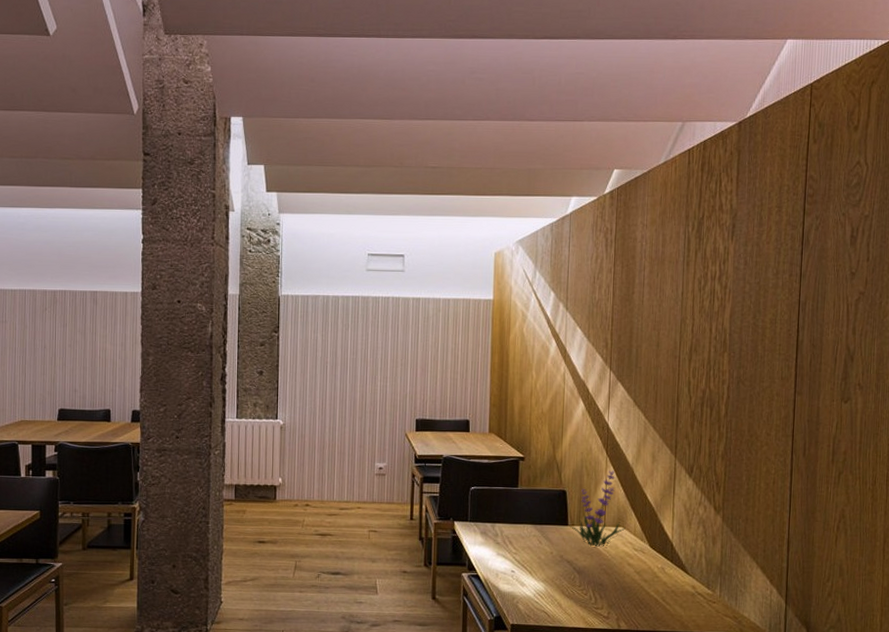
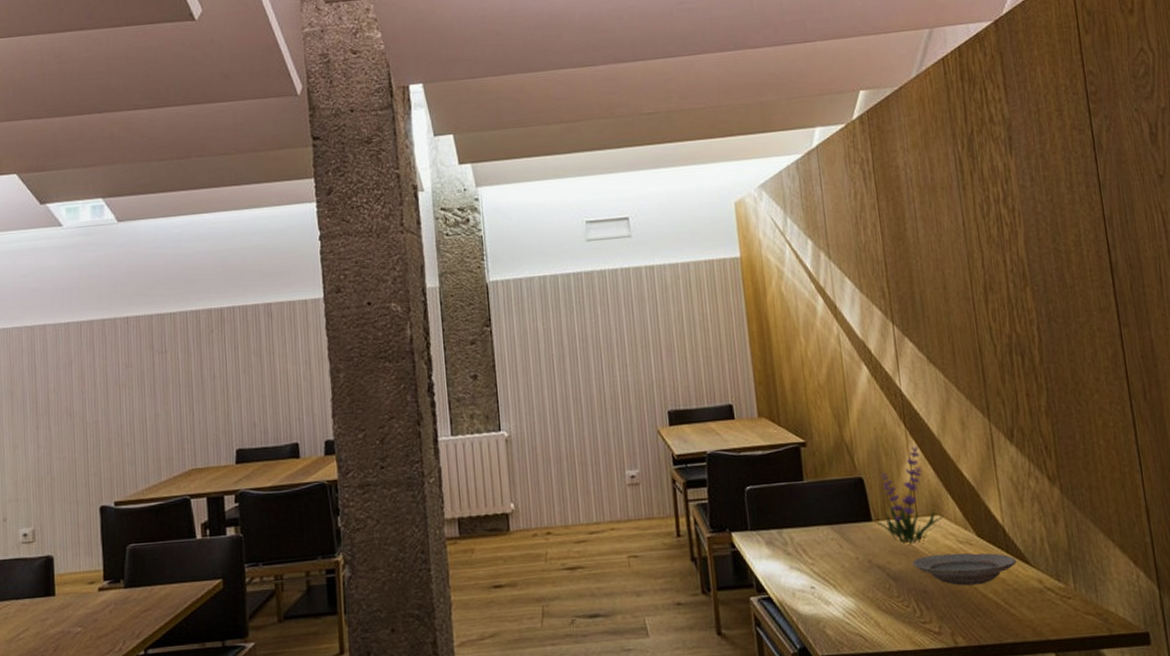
plate: none [595,557,678,585] -> present [912,553,1017,586]

